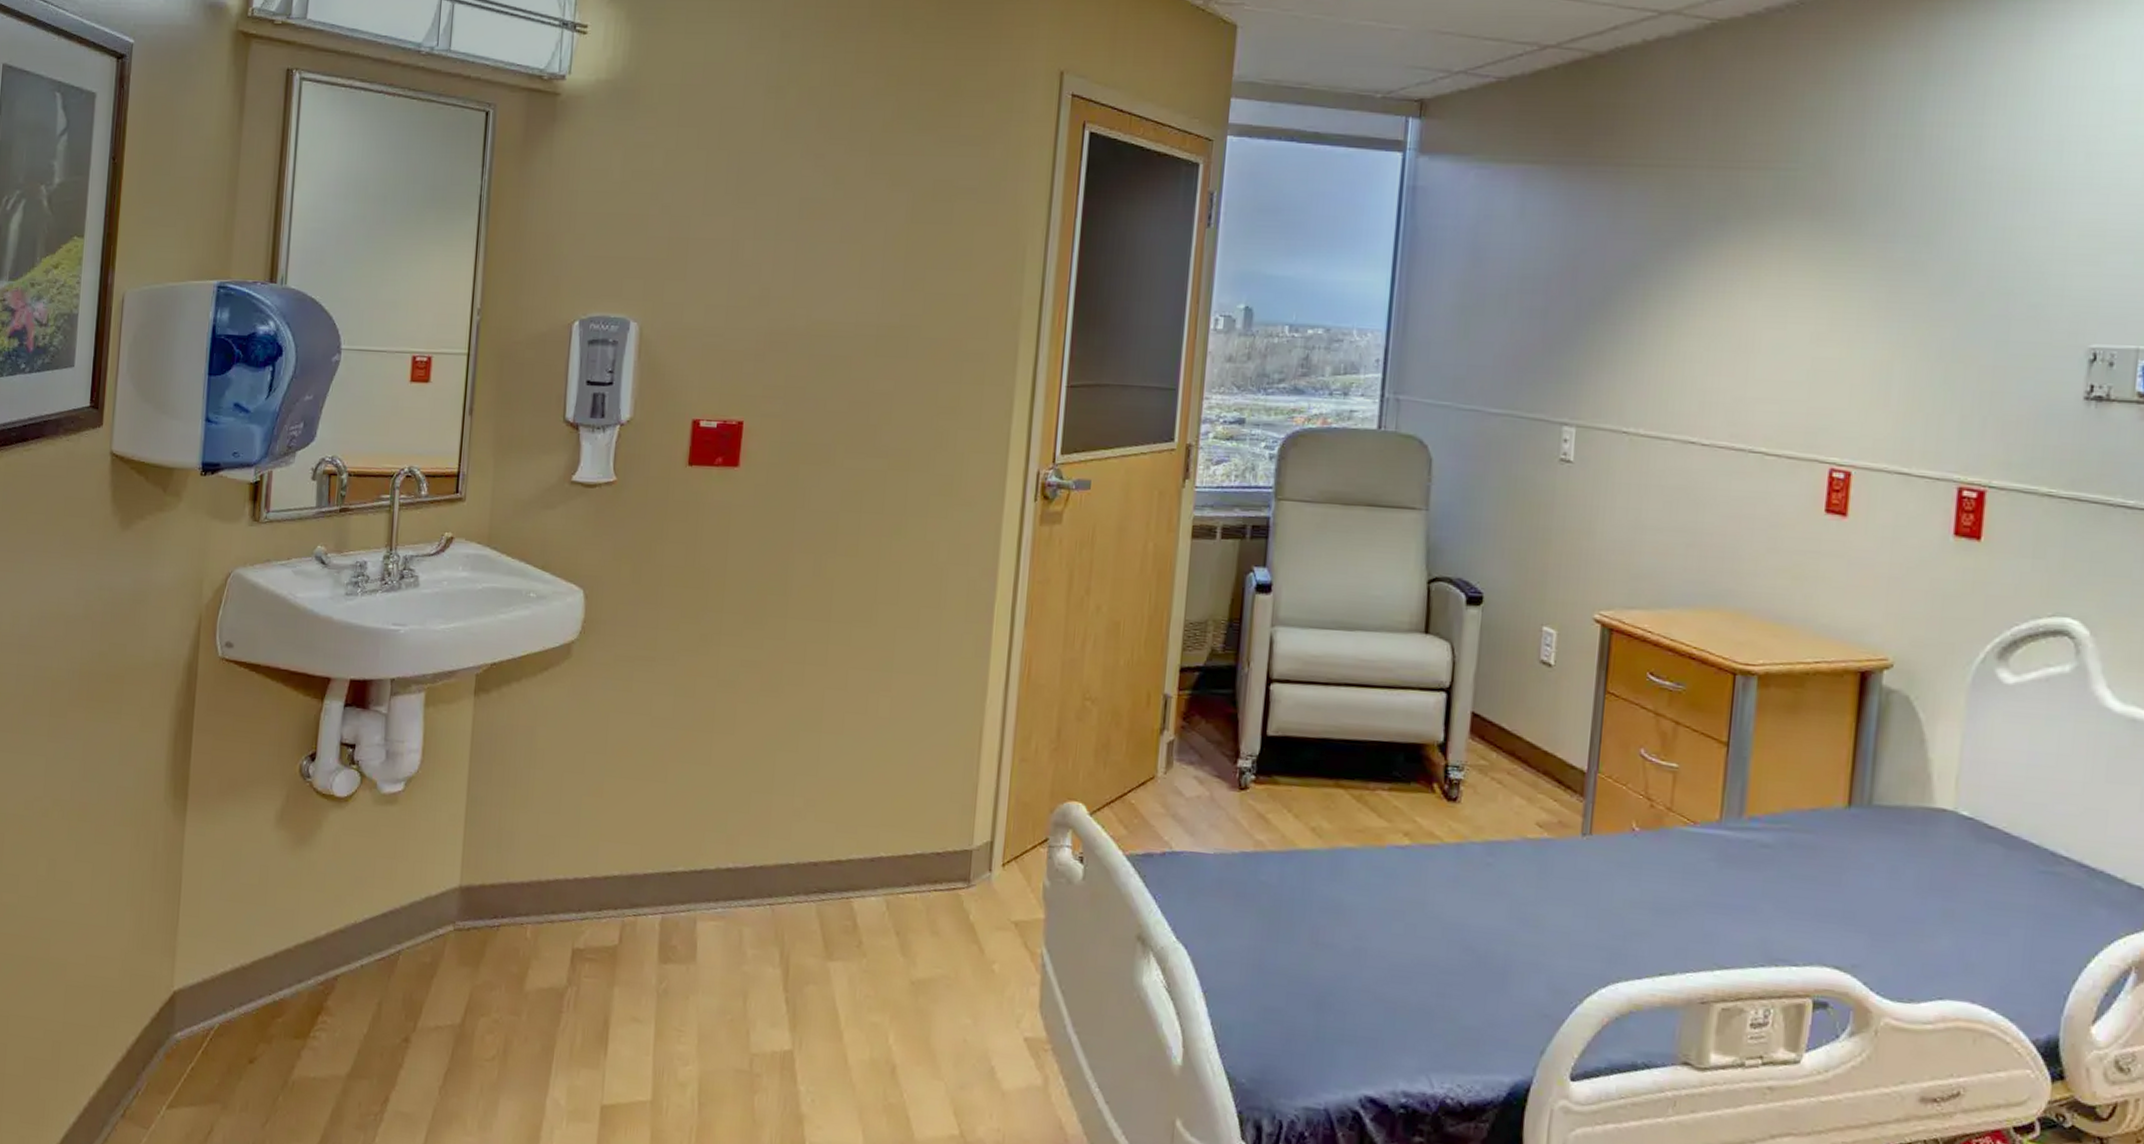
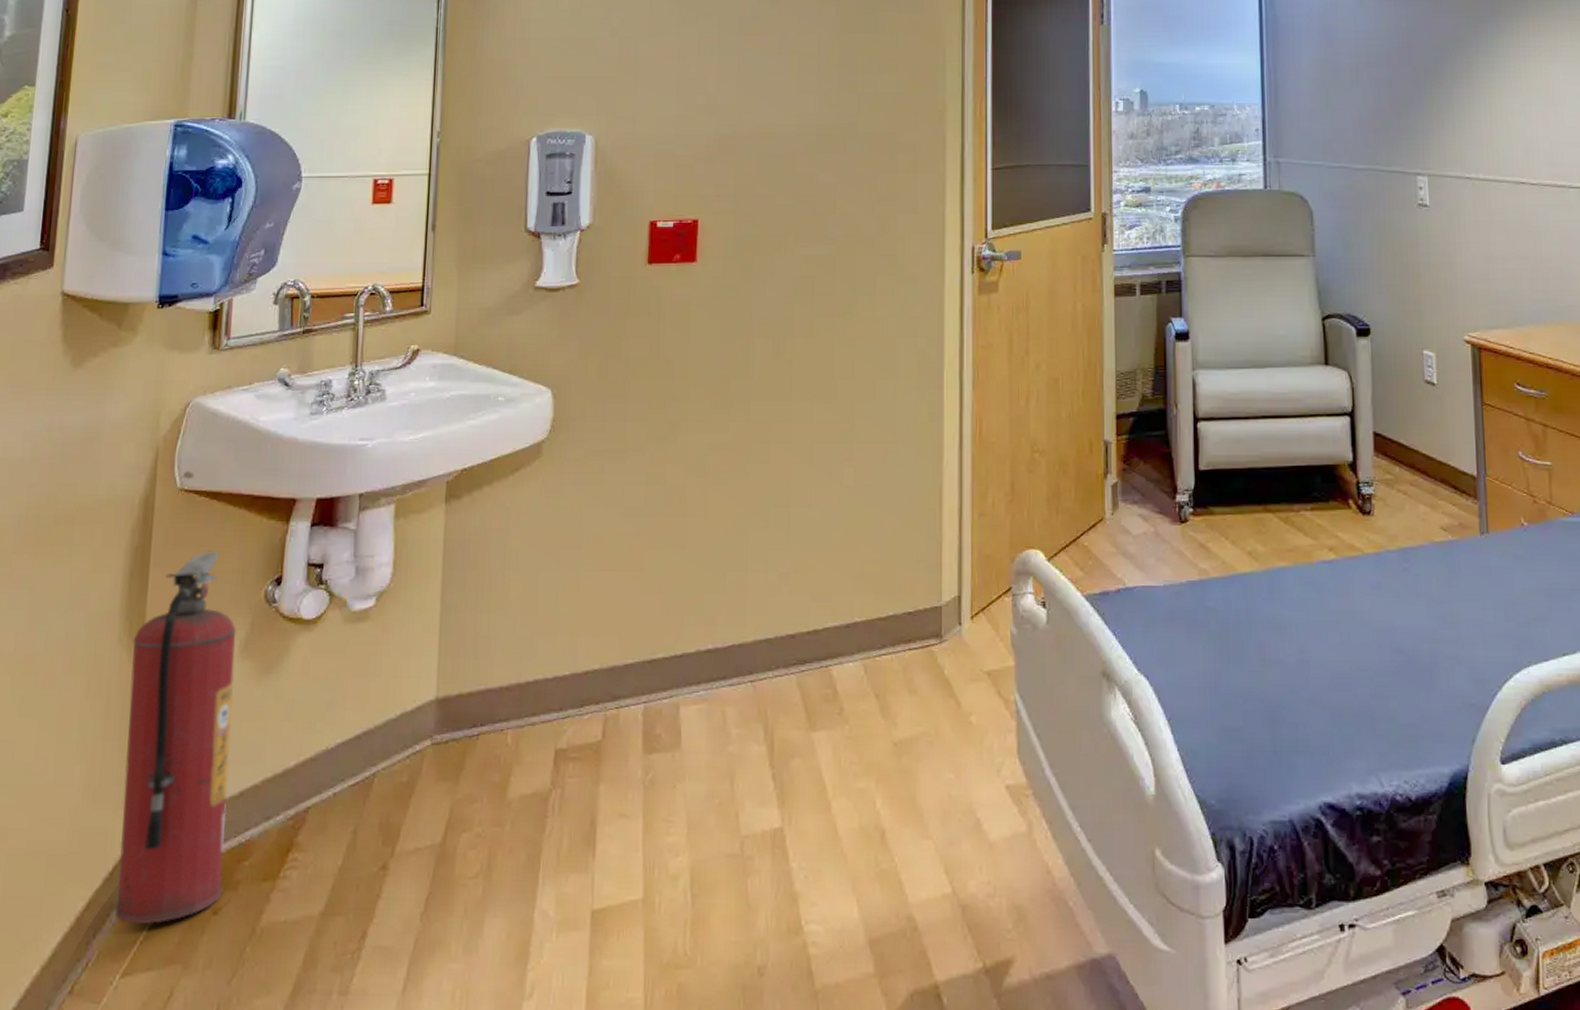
fire extinguisher: none [161,720,273,1065] -> present [114,550,237,925]

